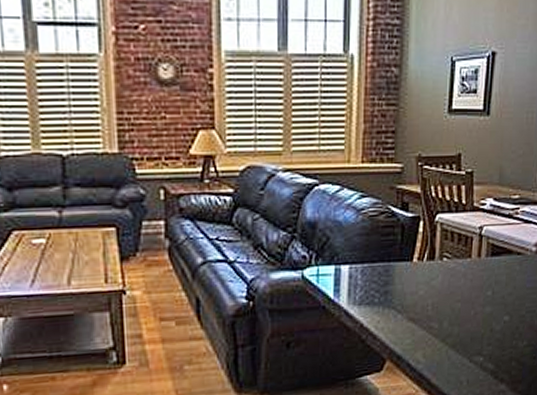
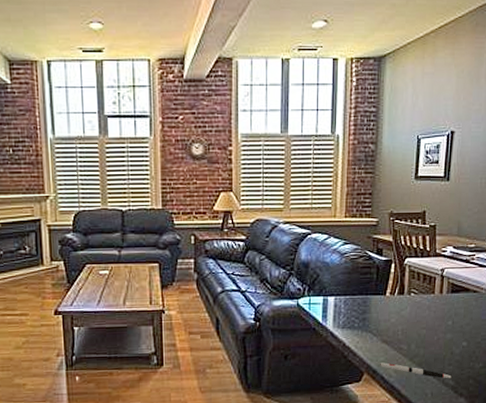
pen: none [406,346,494,362] -> present [380,362,454,379]

